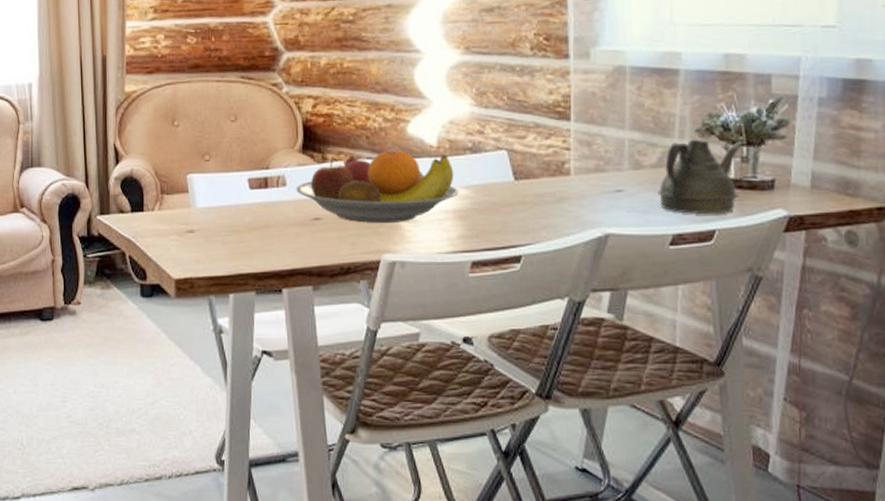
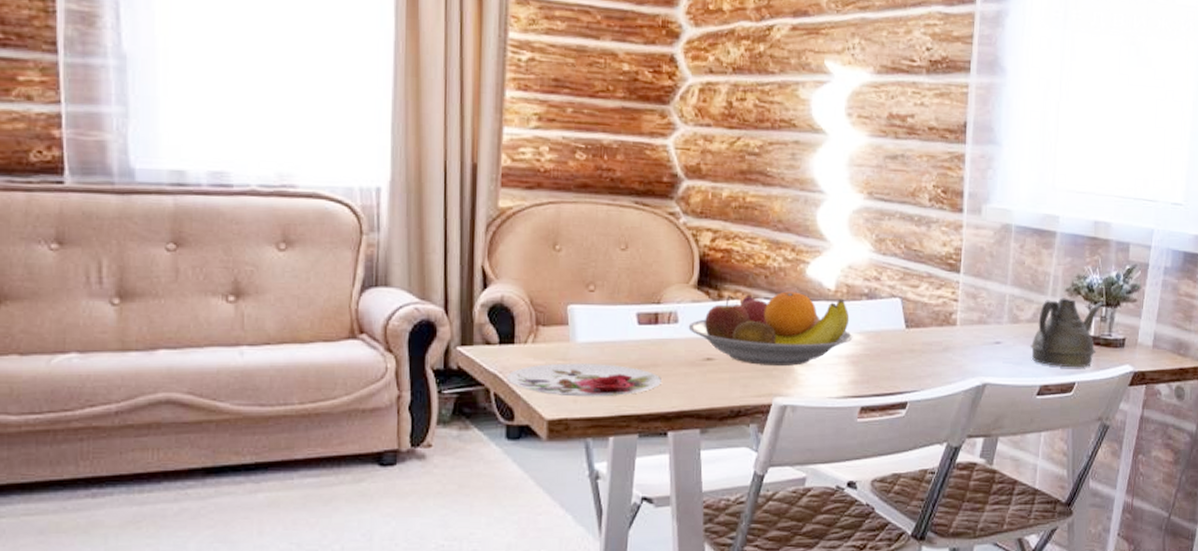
plate: none [138,227,274,258] -> present [506,363,661,397]

